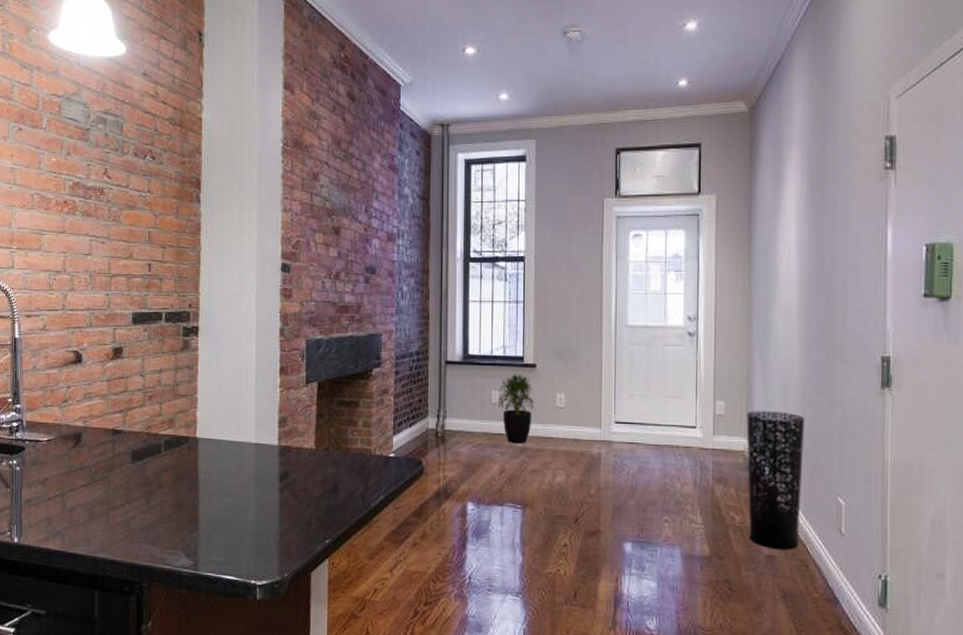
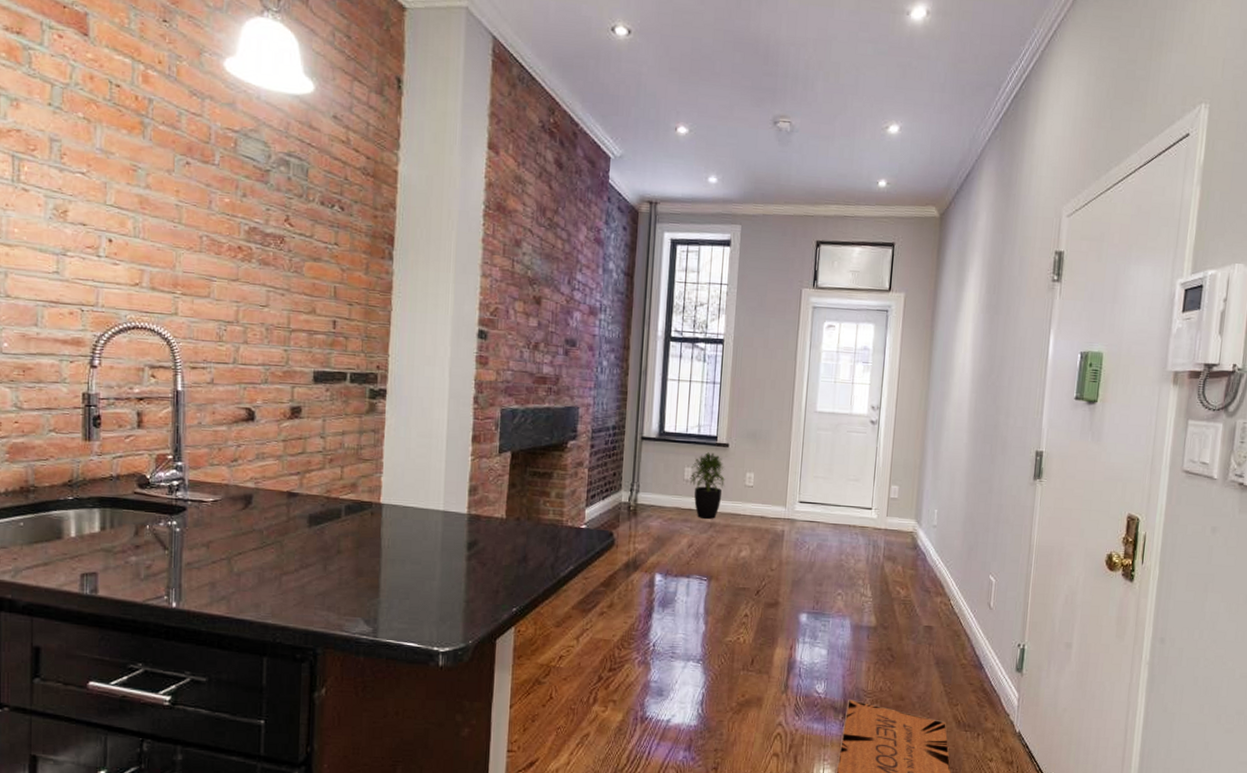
umbrella stand: present [746,411,805,550] -> none [911,495,968,622]

